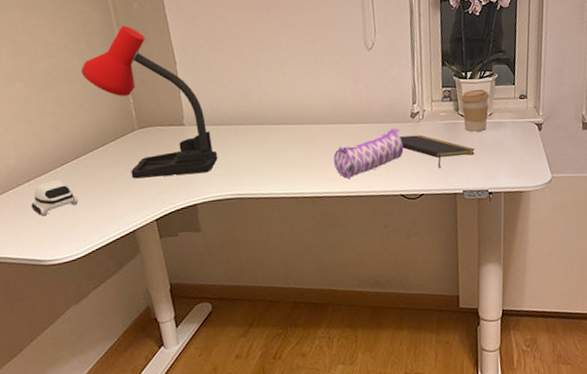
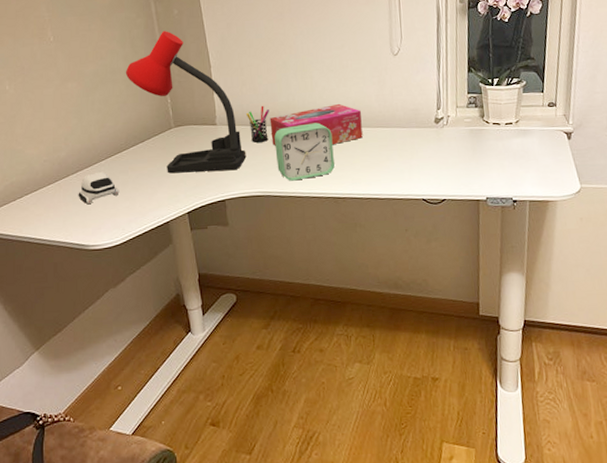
pen holder: none [217,103,241,143] -> present [247,105,269,143]
tissue box: none [241,100,339,146] -> present [270,103,363,146]
alarm clock: none [247,120,311,182] -> present [274,122,335,181]
pencil case: present [333,127,404,178] -> none [356,132,427,181]
notepad: present [399,134,475,168] -> none [422,140,500,174]
coffee cup: present [460,89,490,132] -> none [486,96,517,139]

